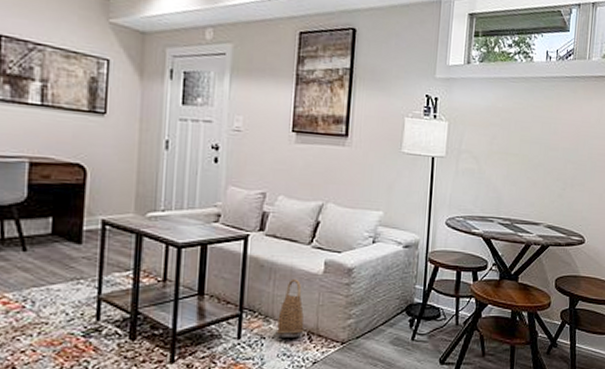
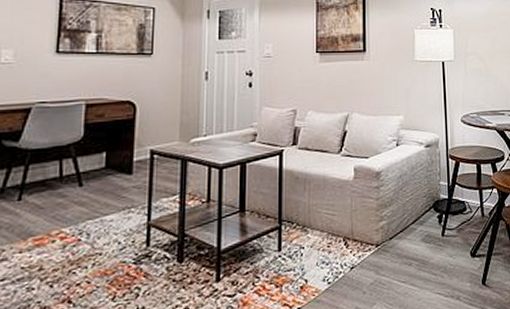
basket: present [275,278,304,337] -> none [313,187,340,246]

